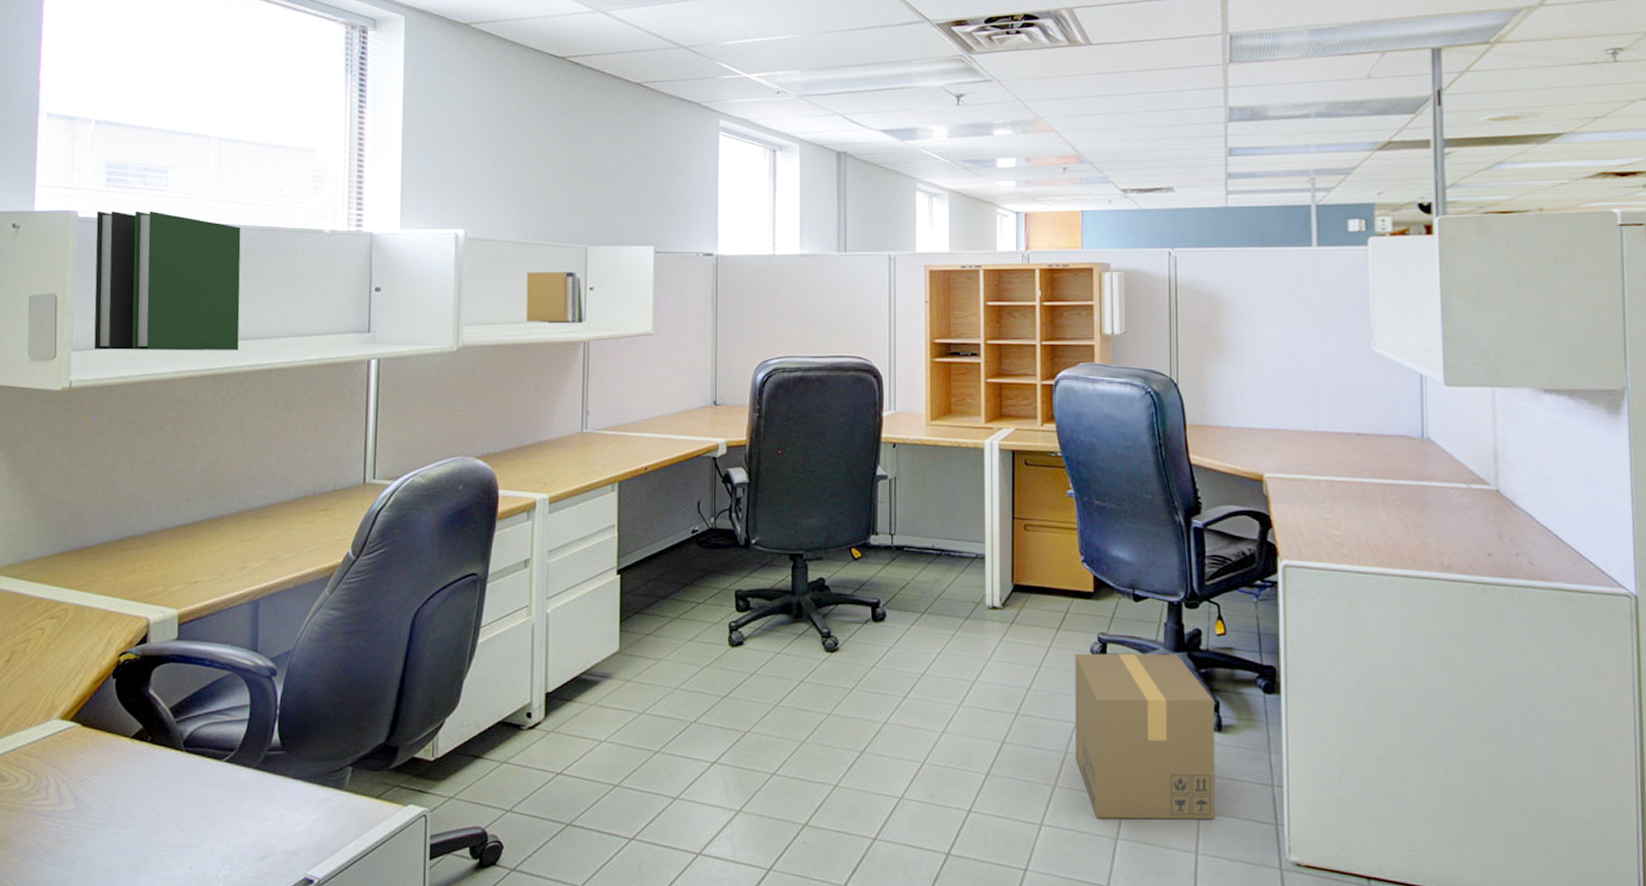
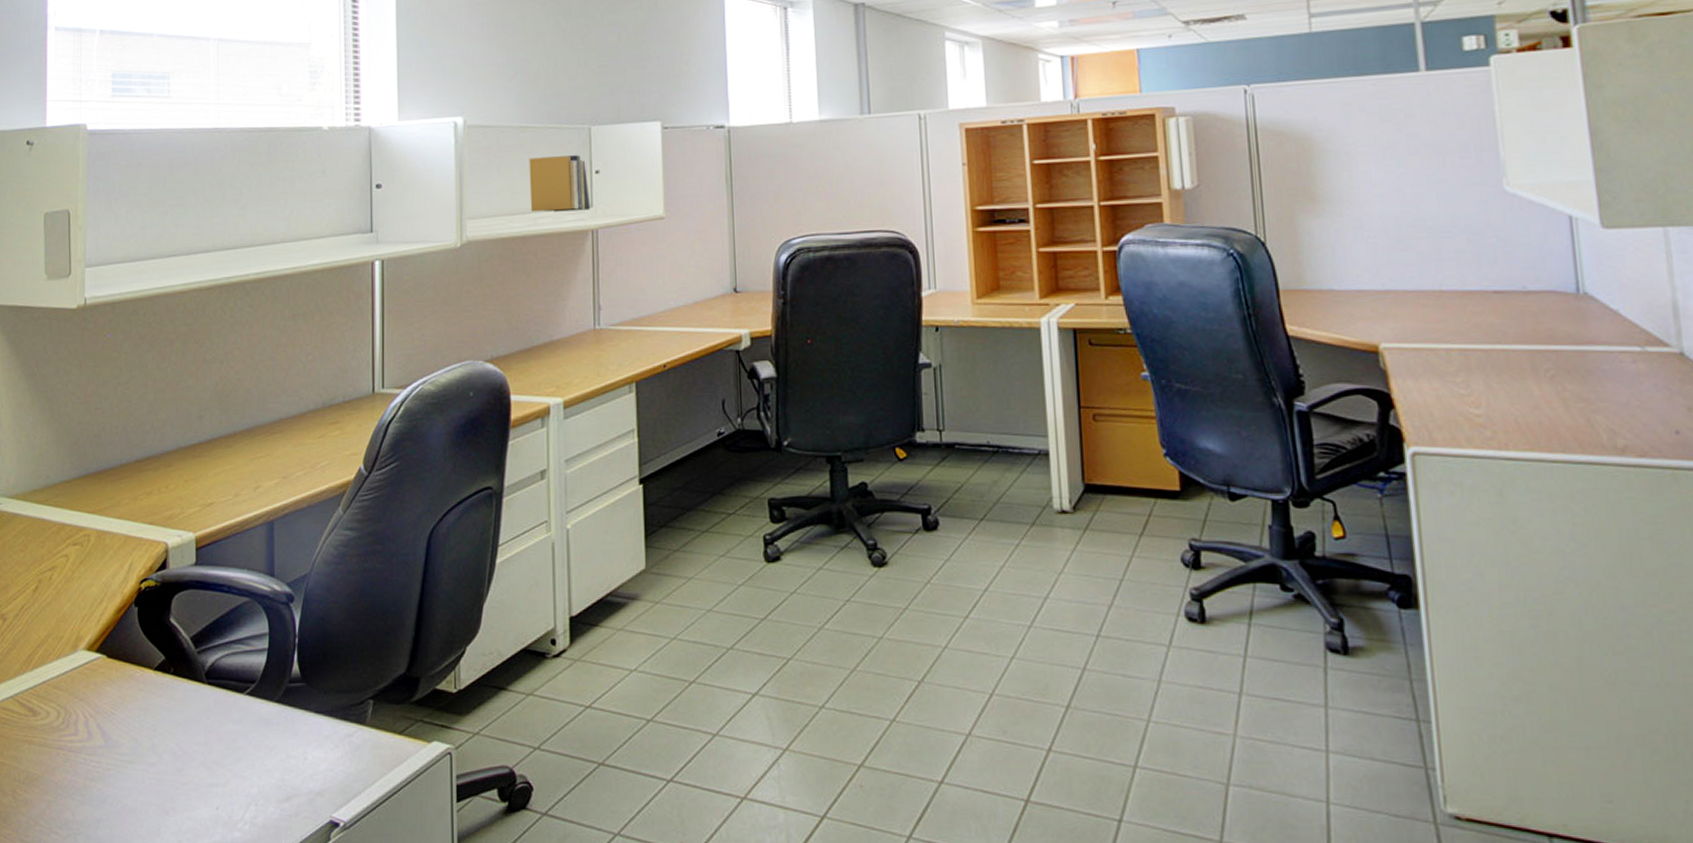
binder: present [94,210,241,351] -> none [104,118,244,265]
cardboard box: present [1075,653,1216,820] -> none [1163,562,1349,762]

